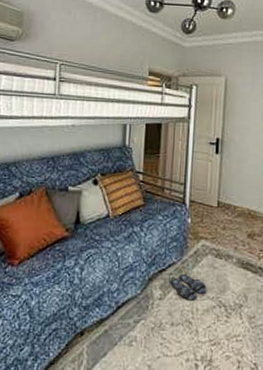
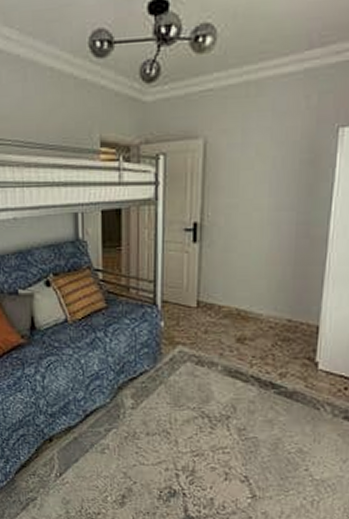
slippers: present [170,273,207,301] -> none [143,382,187,411]

